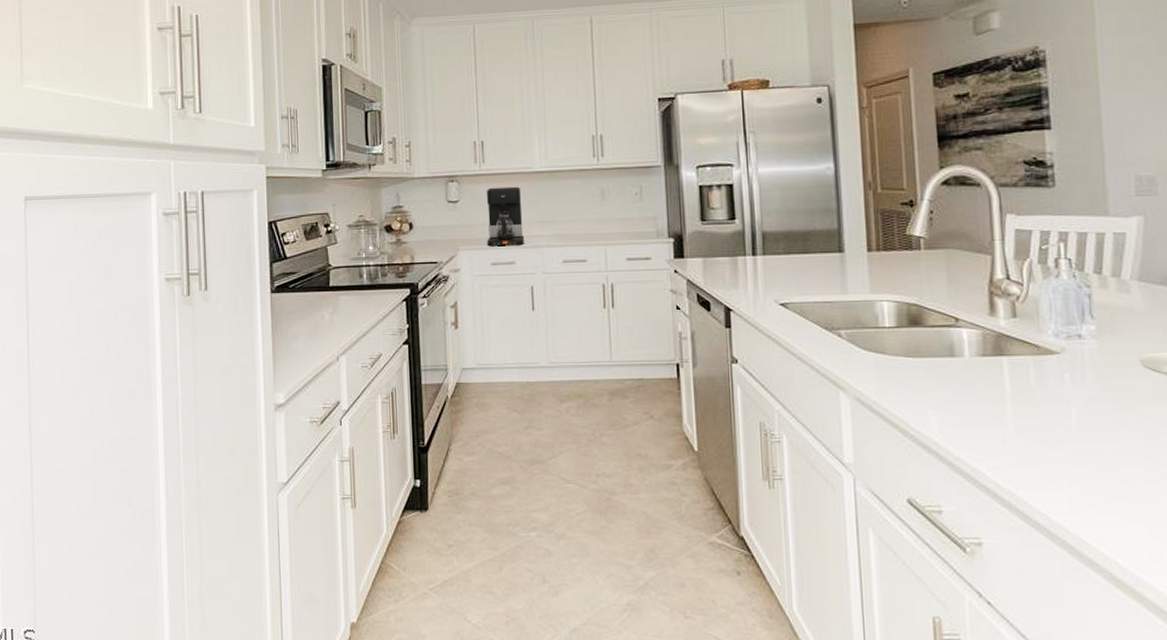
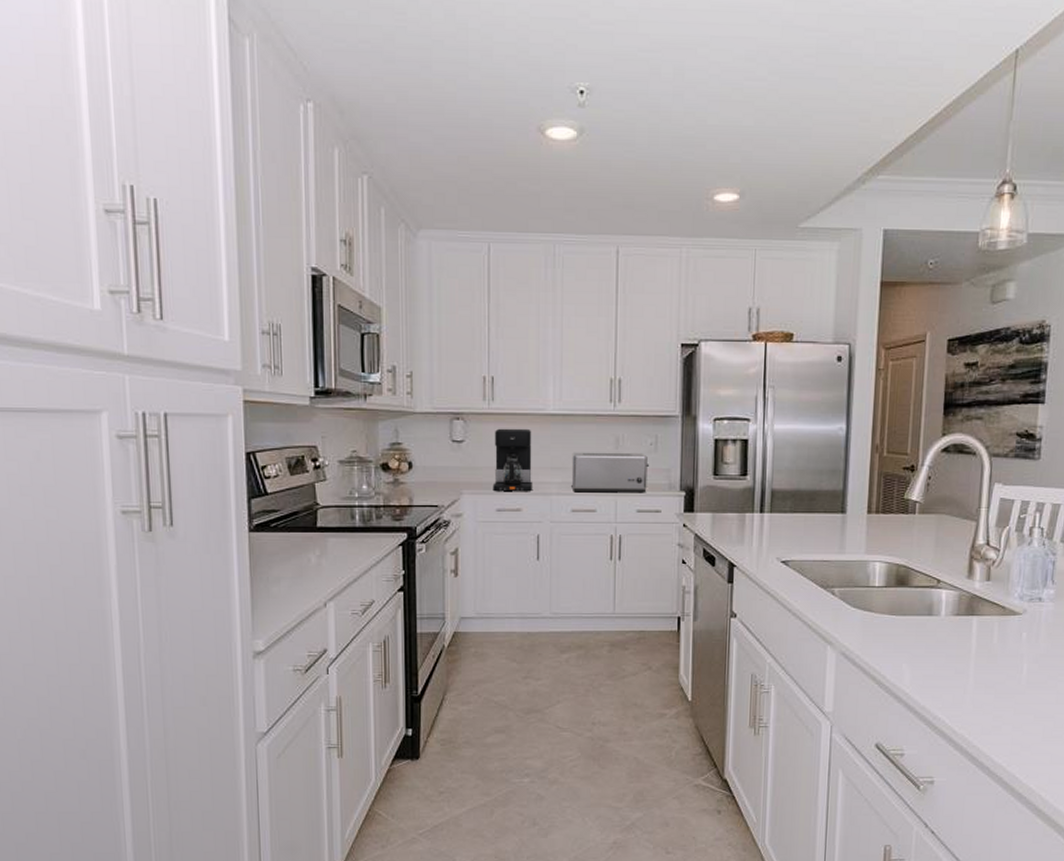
toaster: none [560,203,635,244] -> present [571,452,649,493]

